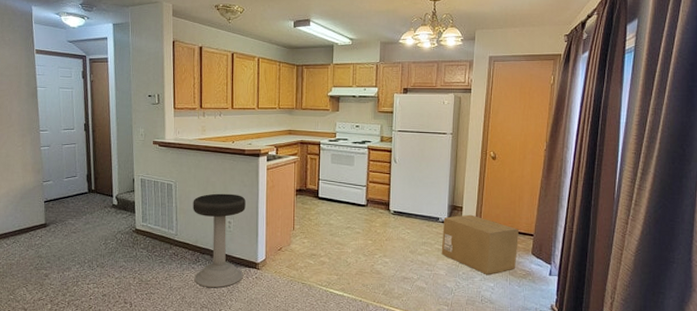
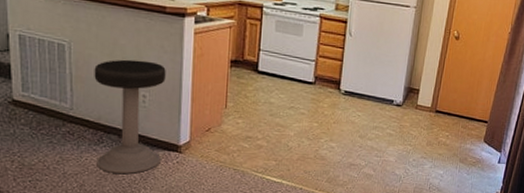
box: present [441,214,519,275] -> none [392,98,474,163]

